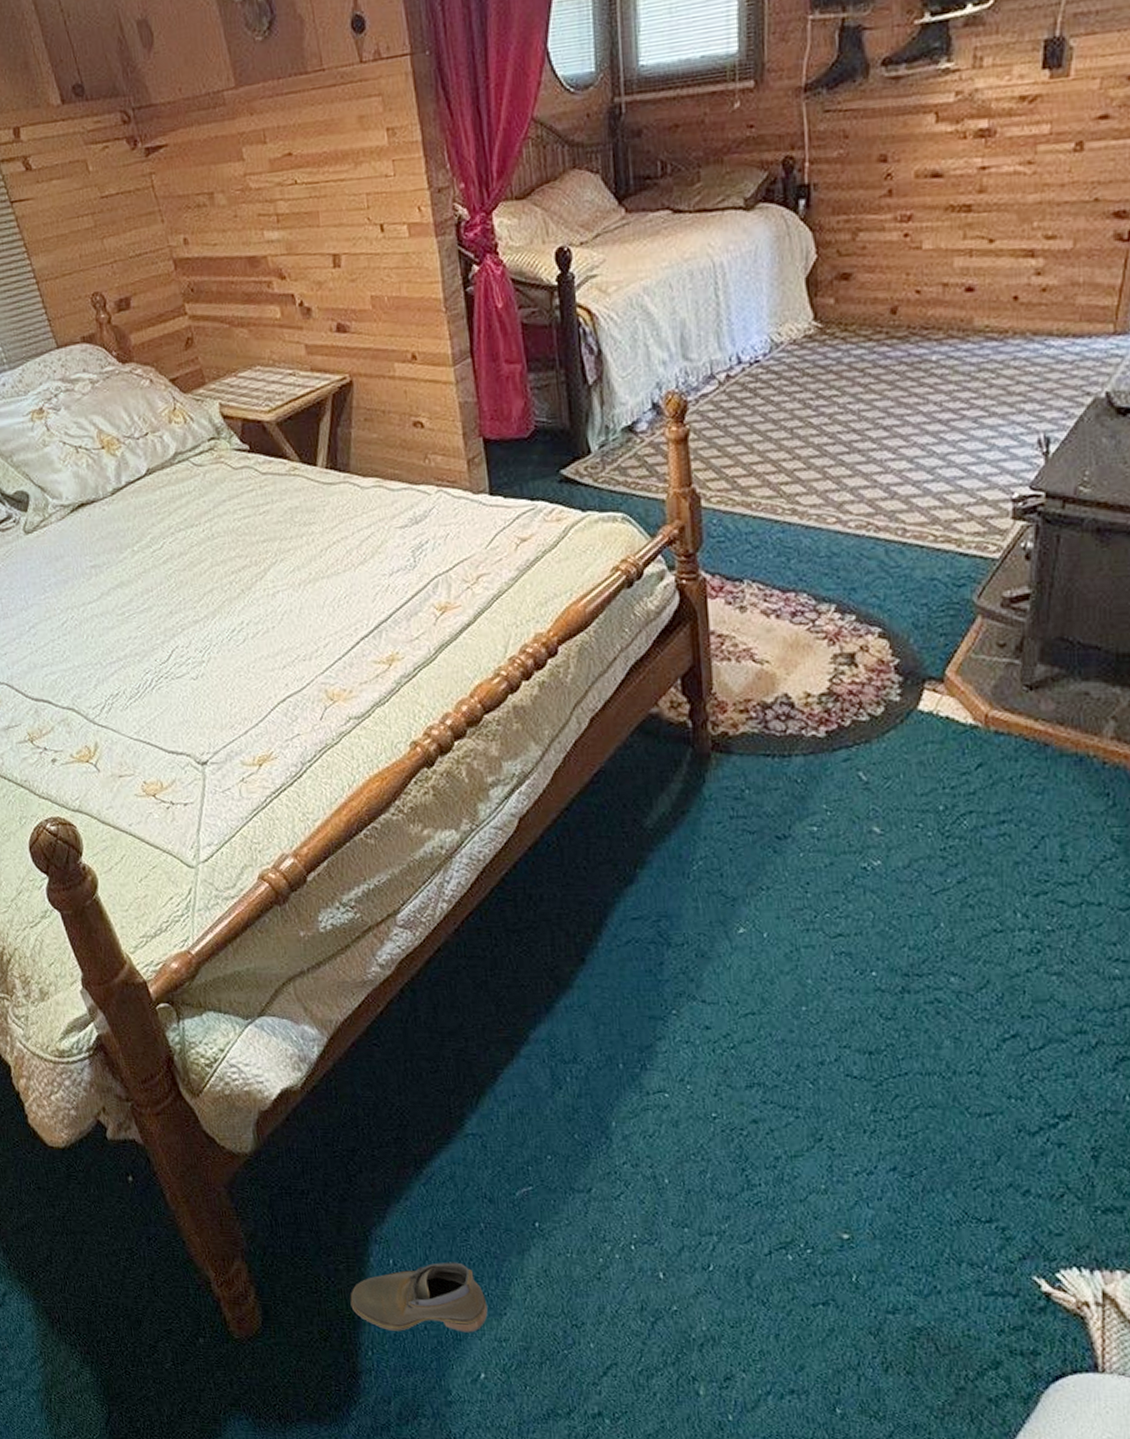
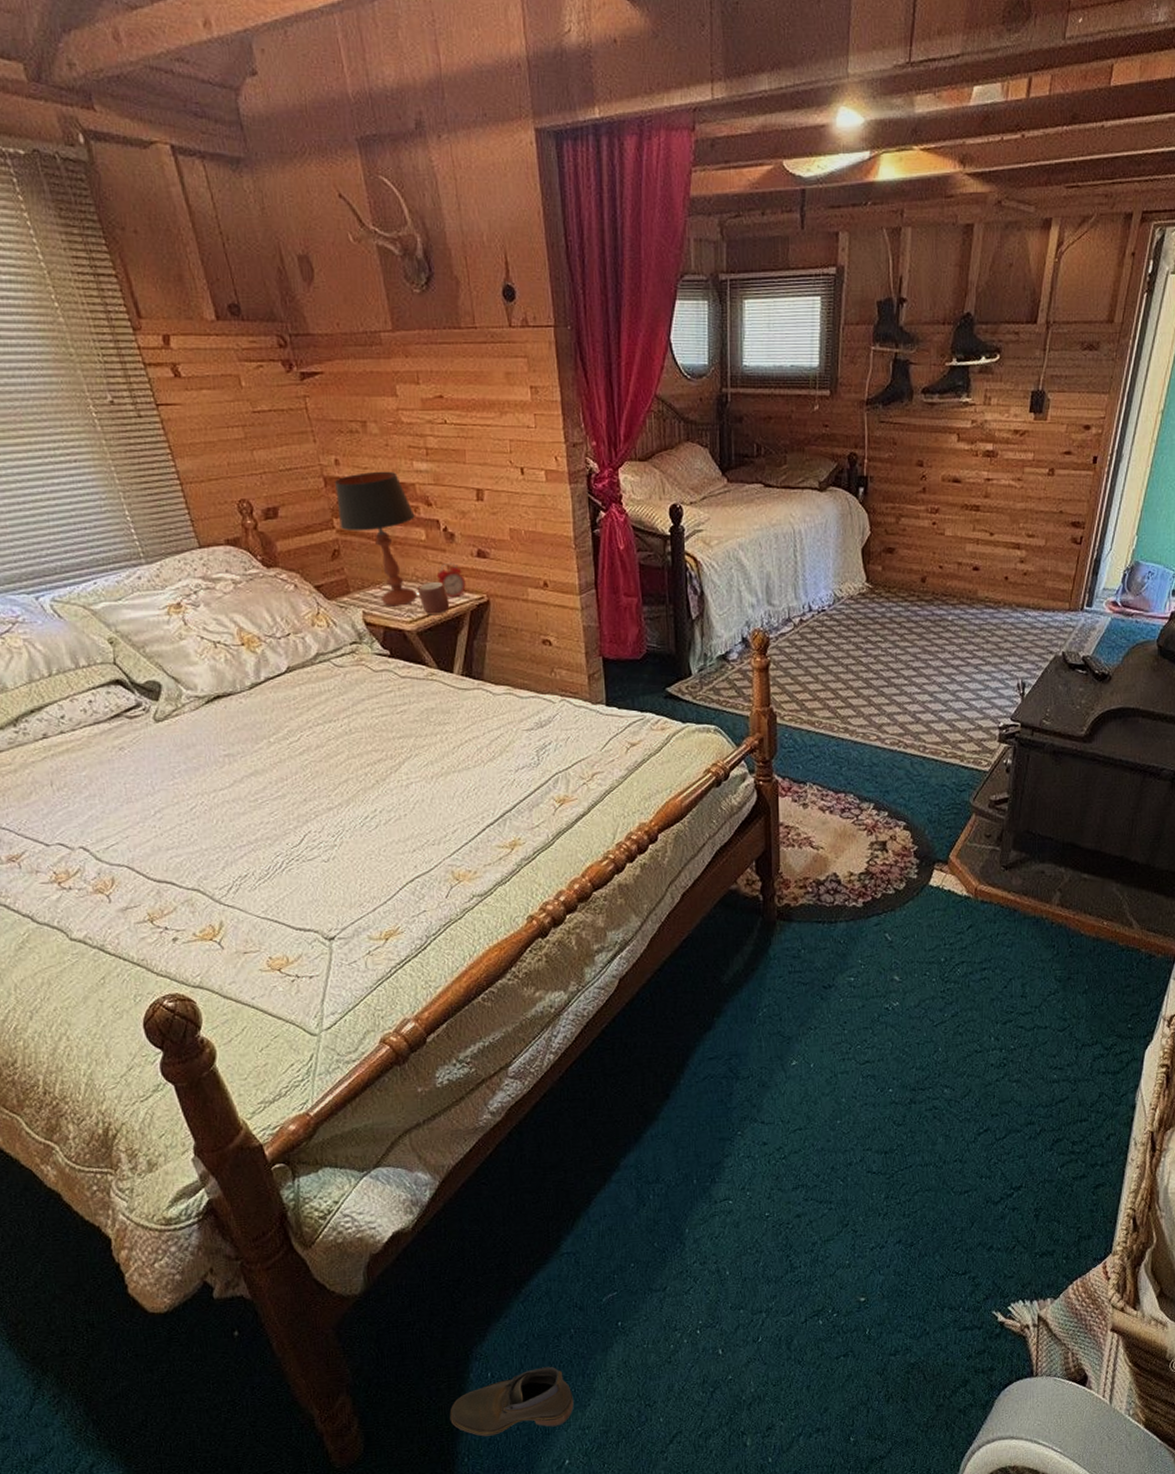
table lamp: none [185,245,275,396] -> present [335,471,417,606]
mug: none [275,363,310,403] -> present [418,581,450,616]
alarm clock: none [294,340,326,383] -> present [436,562,466,599]

